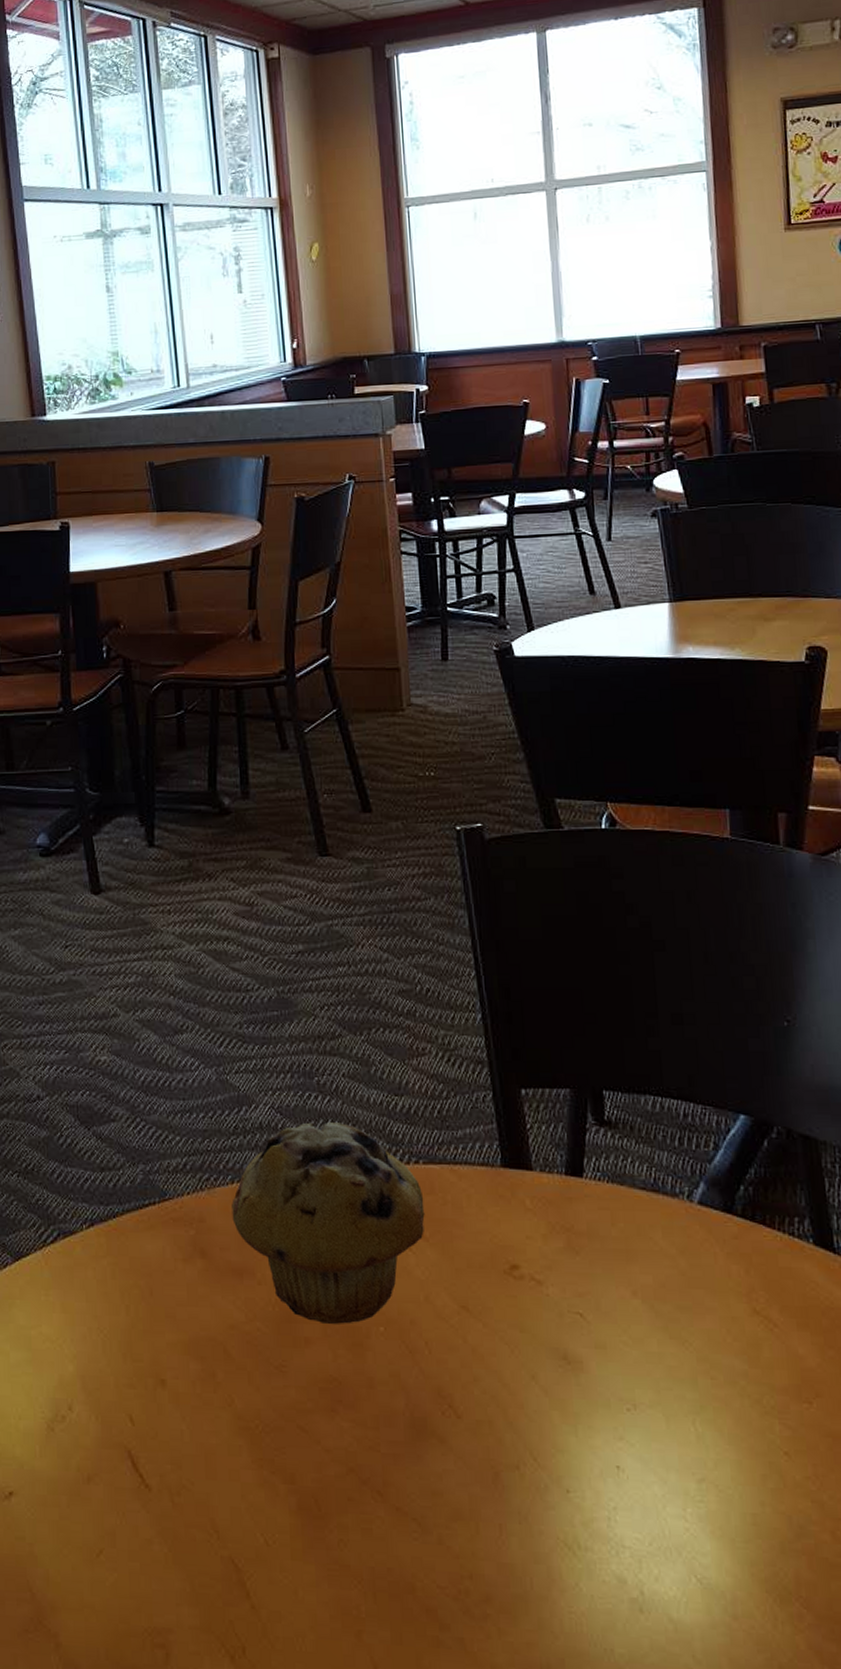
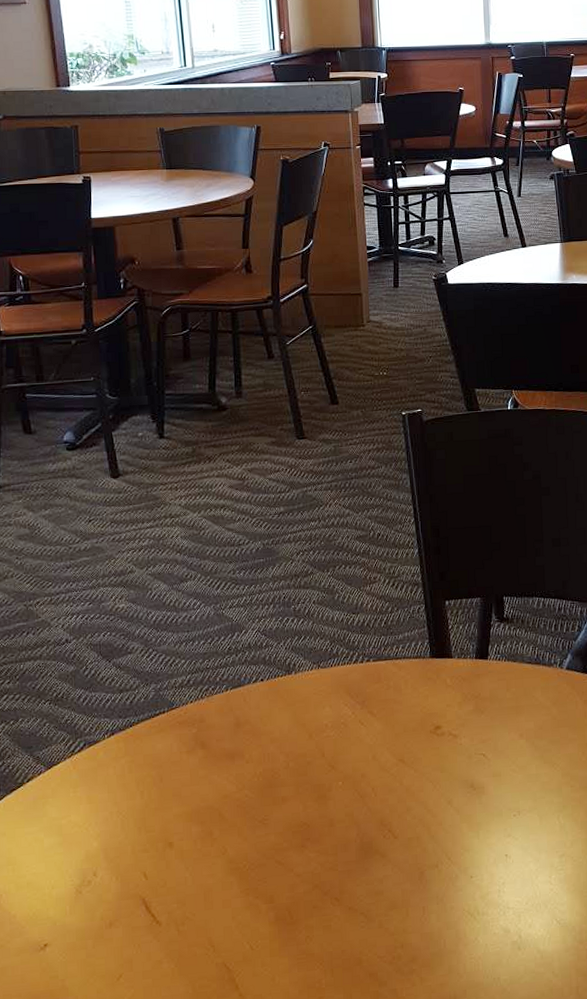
muffin: present [231,1122,425,1324] -> none [226,637,374,785]

